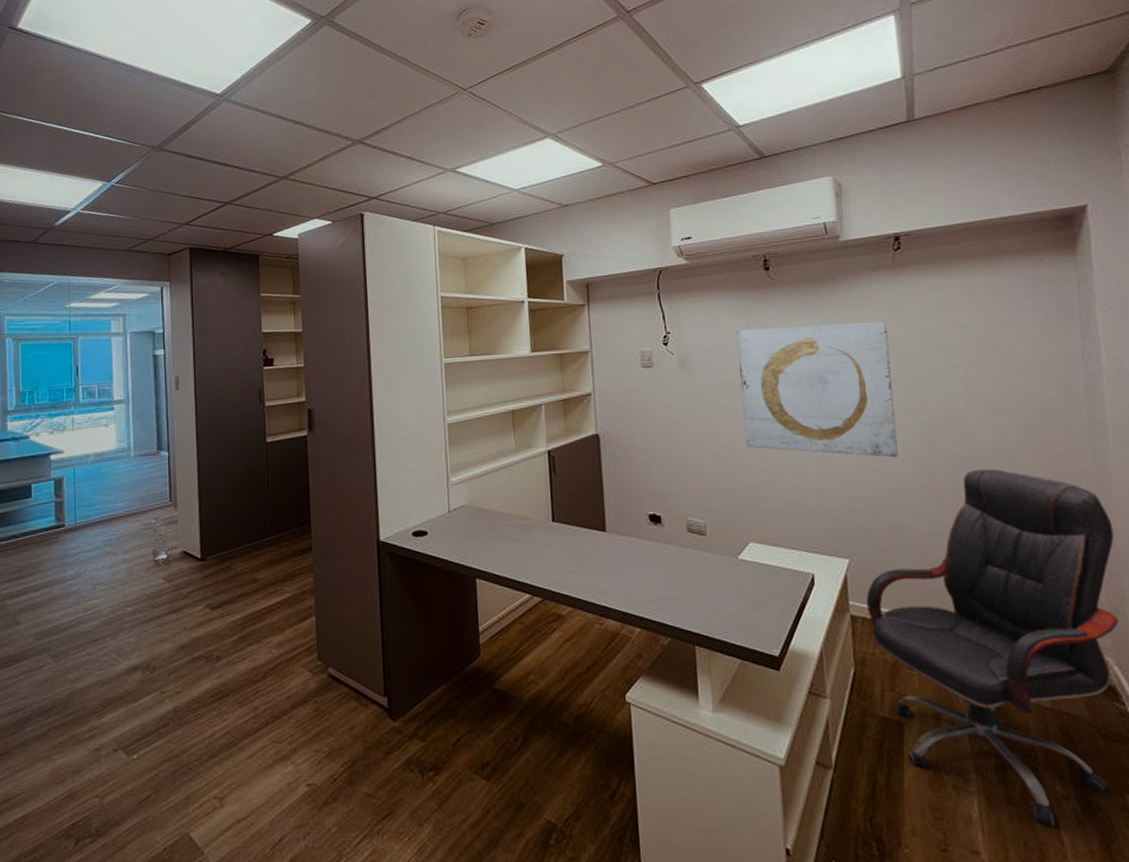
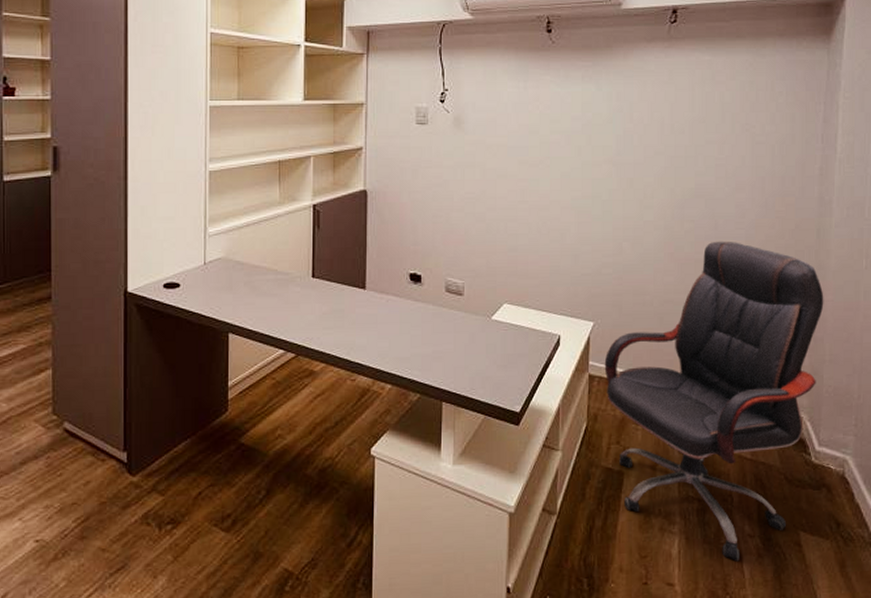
wall art: present [736,321,898,458] -> none [510,92,654,227]

